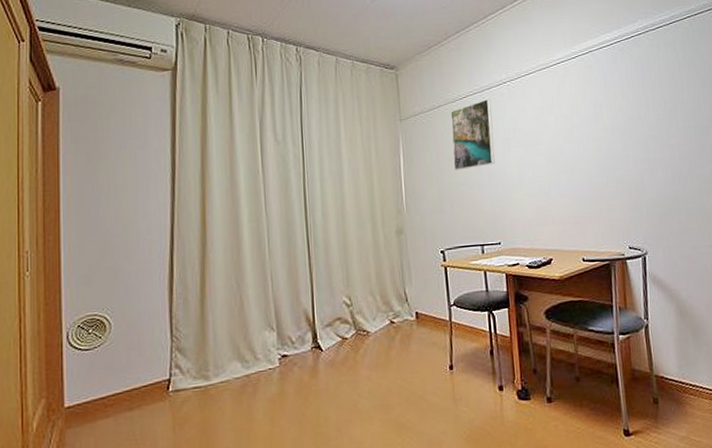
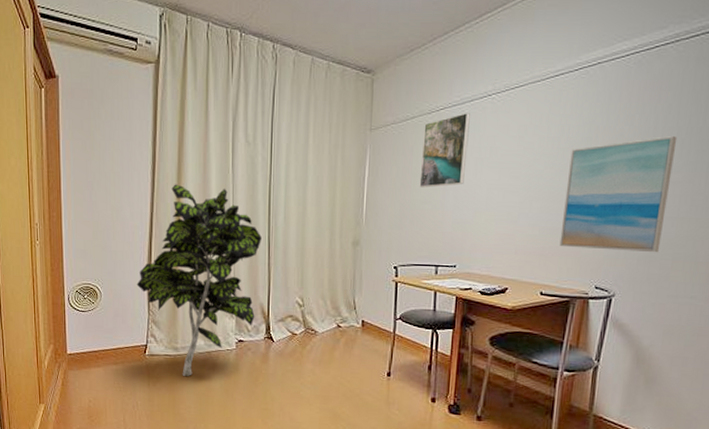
indoor plant: none [155,189,300,410] -> present [136,184,262,376]
wall art: none [583,106,675,213] -> present [559,135,678,253]

